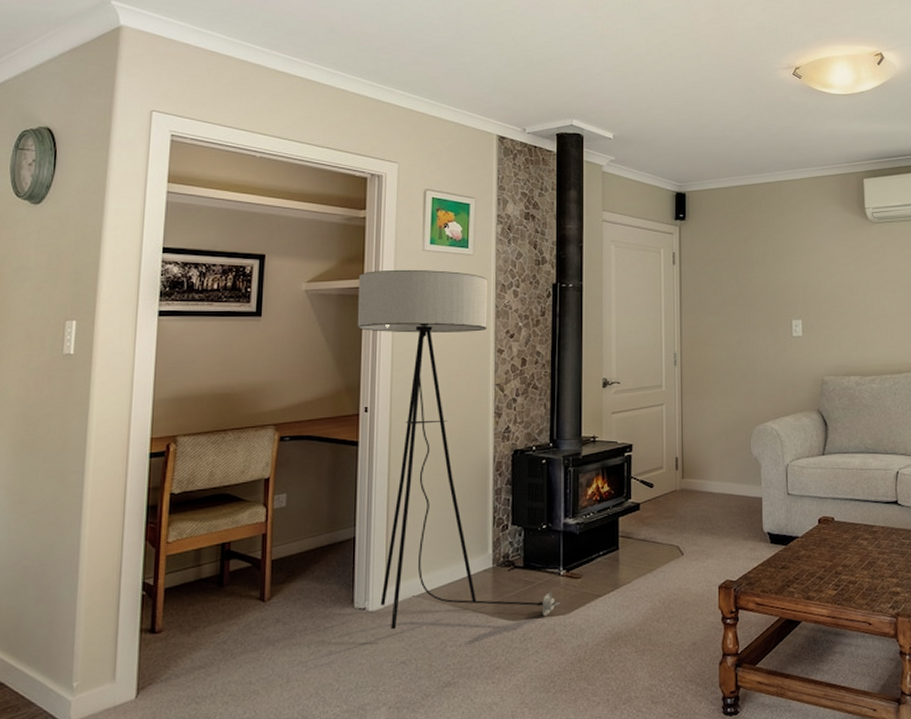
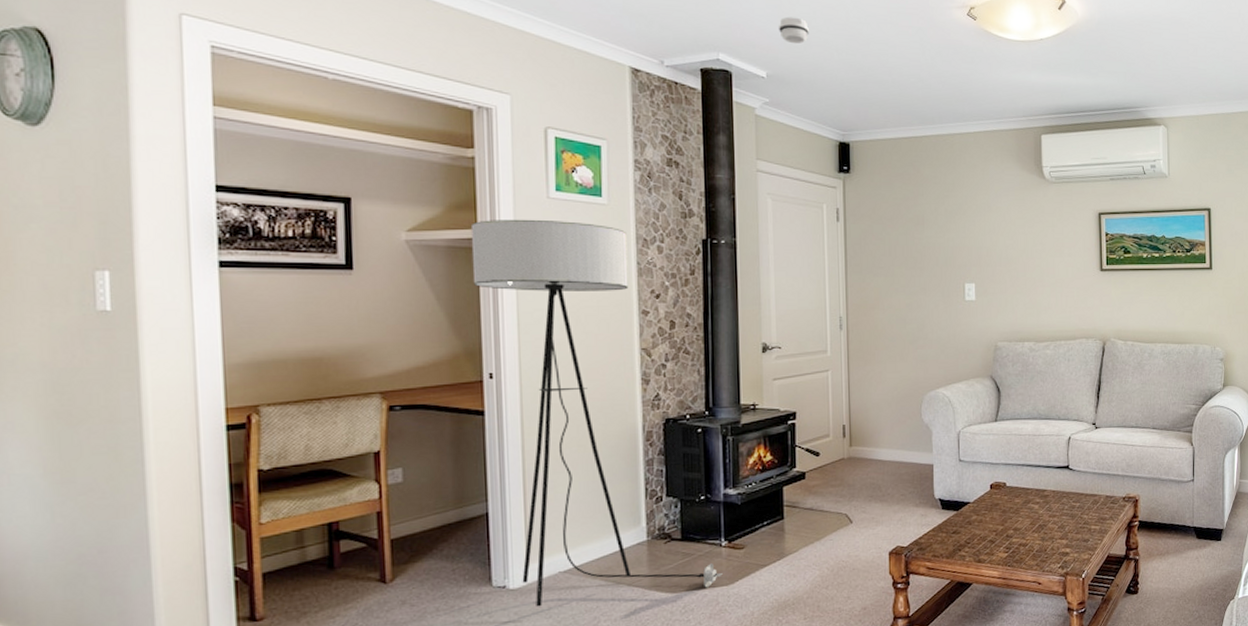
smoke detector: none [624,85,651,109] -> present [778,16,809,44]

